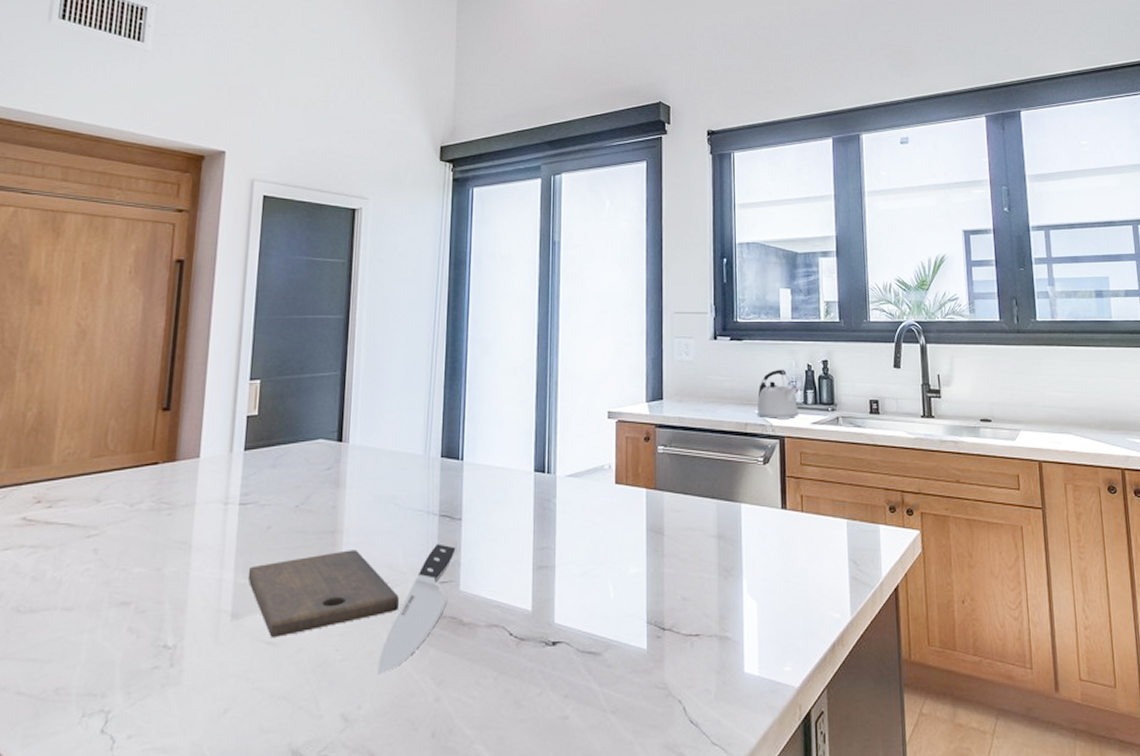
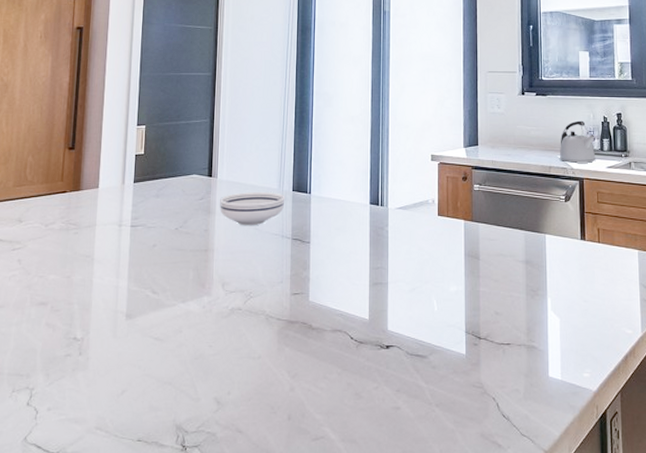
cutting board: present [247,550,399,637] -> none [138,265,260,334]
bowl: none [351,459,432,501] -> present [220,192,285,226]
kitchen knife: present [377,543,456,674] -> none [243,262,306,366]

